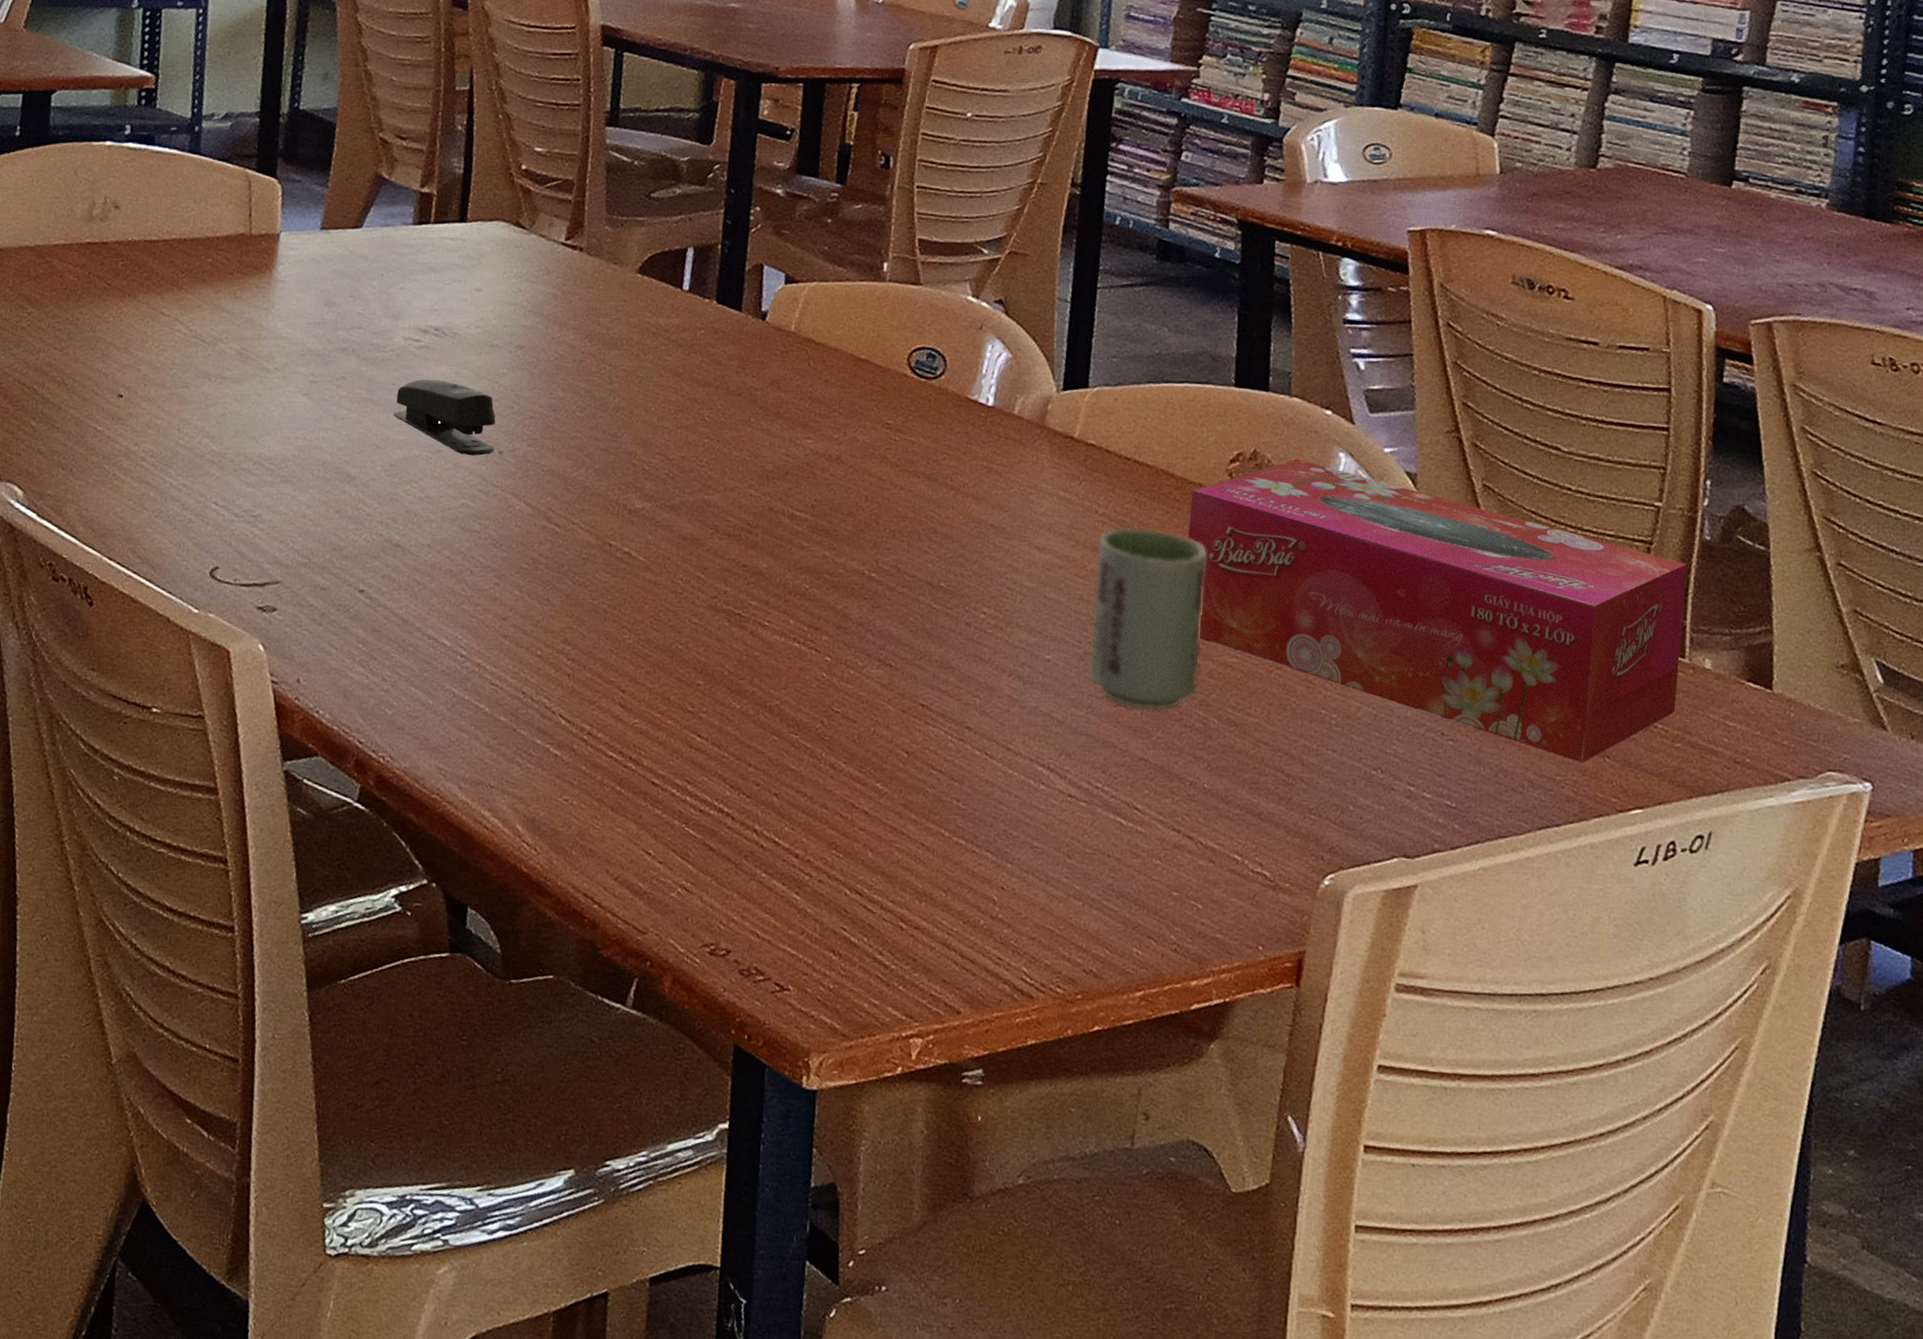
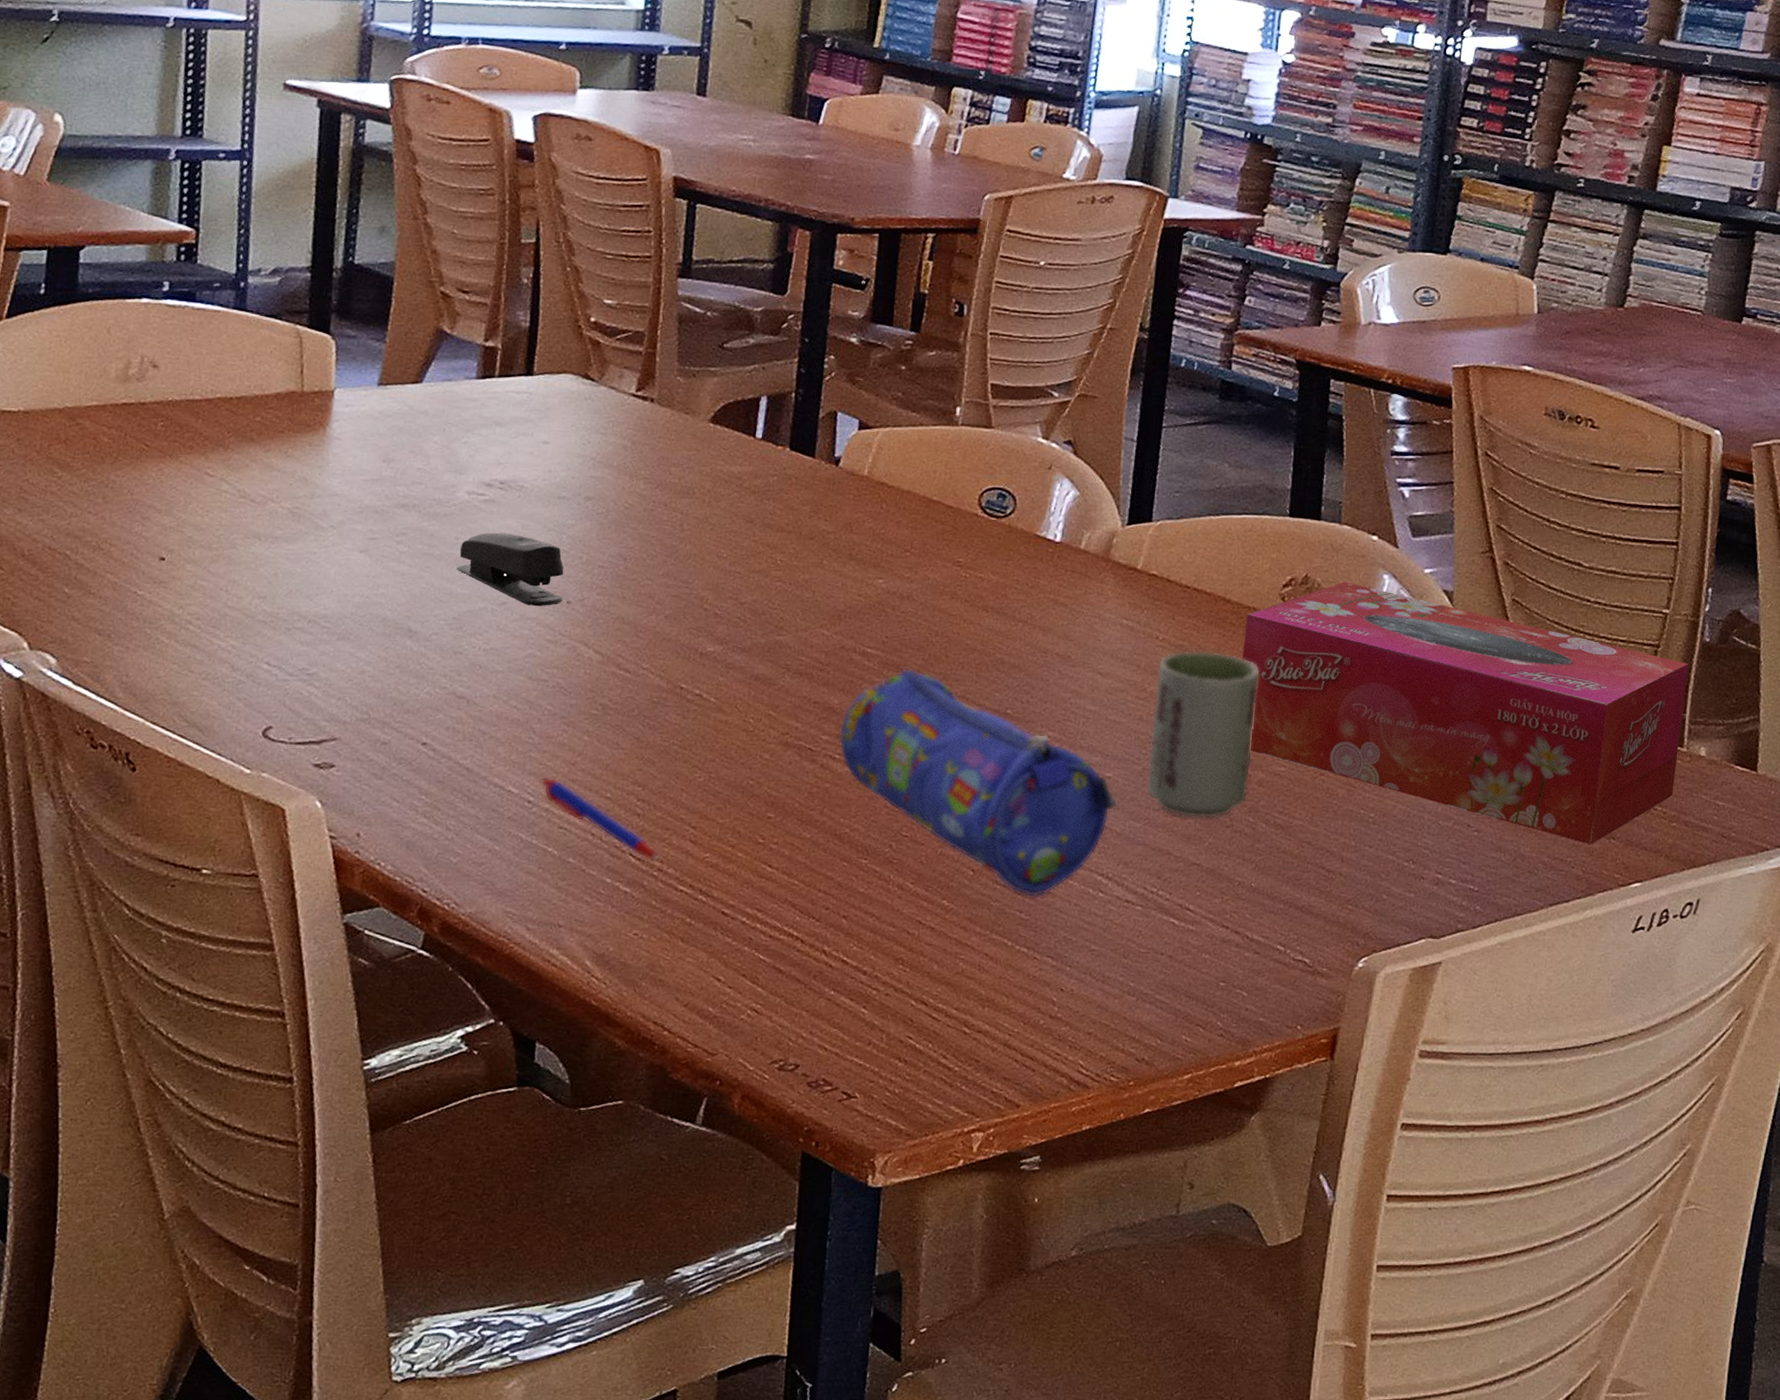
pen: none [473,630,589,724] -> present [541,776,659,861]
pencil case: none [768,533,1059,786] -> present [838,668,1118,898]

